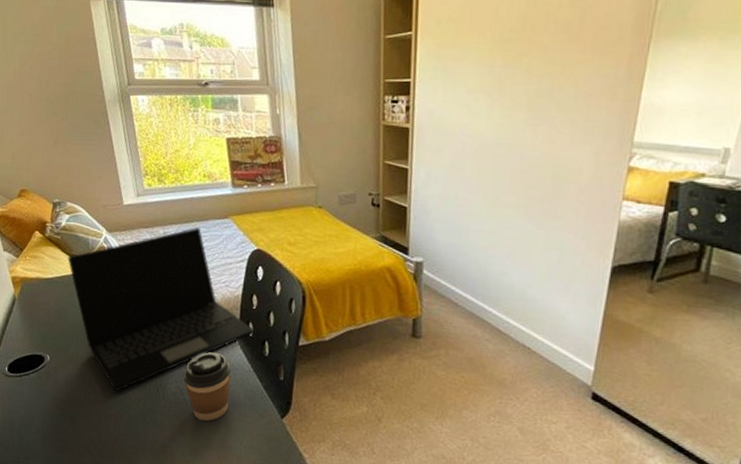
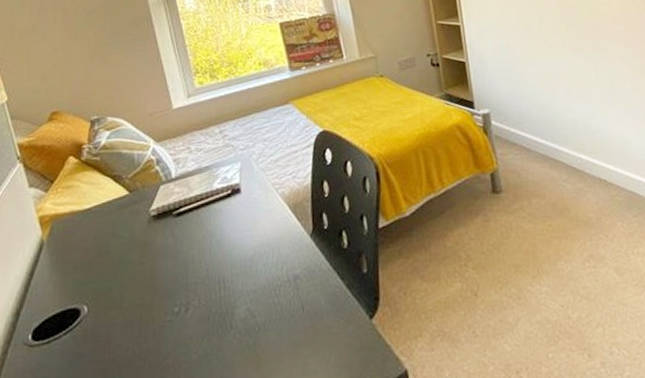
laptop: present [68,226,255,392] -> none [109,118,329,334]
coffee cup: present [182,352,231,421] -> none [252,256,310,346]

